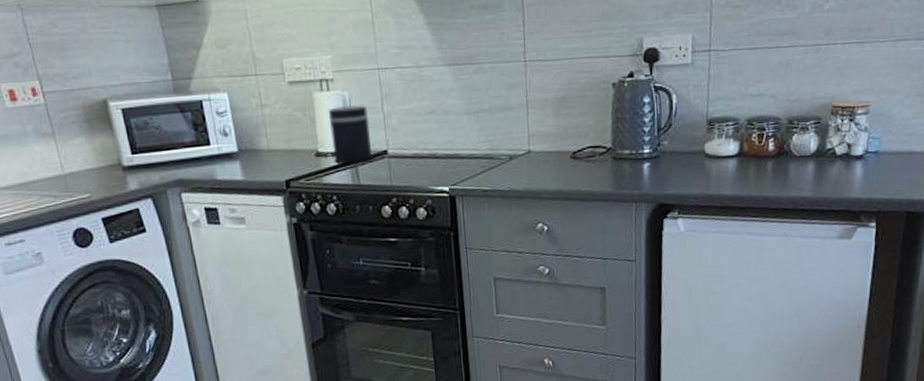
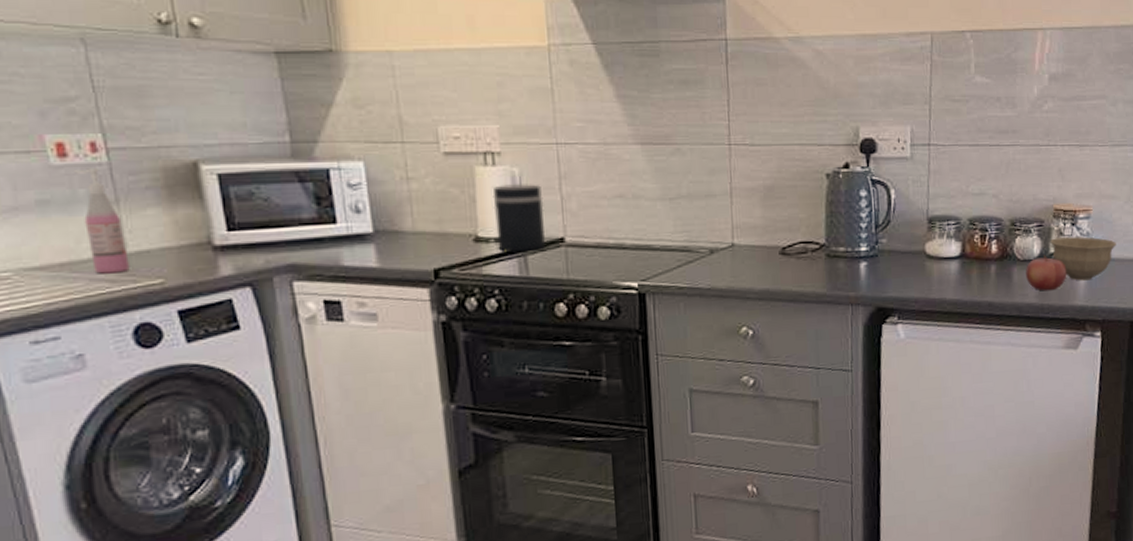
soap dispenser: none [23,108,66,191] -> present [75,168,130,274]
fruit: none [802,150,843,185] -> present [1026,255,1067,291]
bowl: none [827,132,895,174] -> present [1050,236,1116,281]

